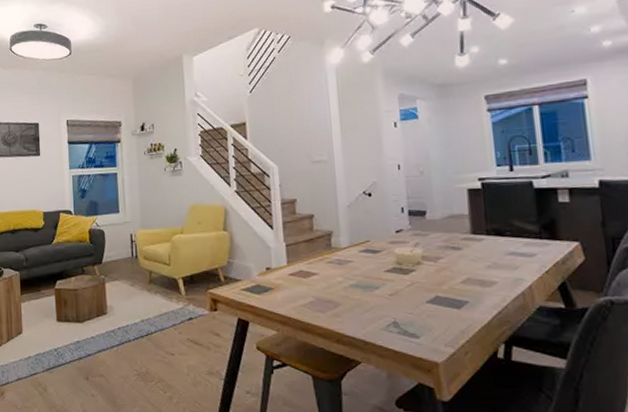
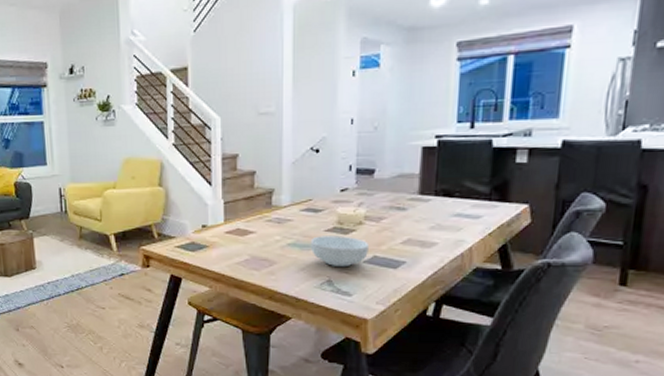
cereal bowl: none [372,276,430,308] -> present [310,236,369,268]

